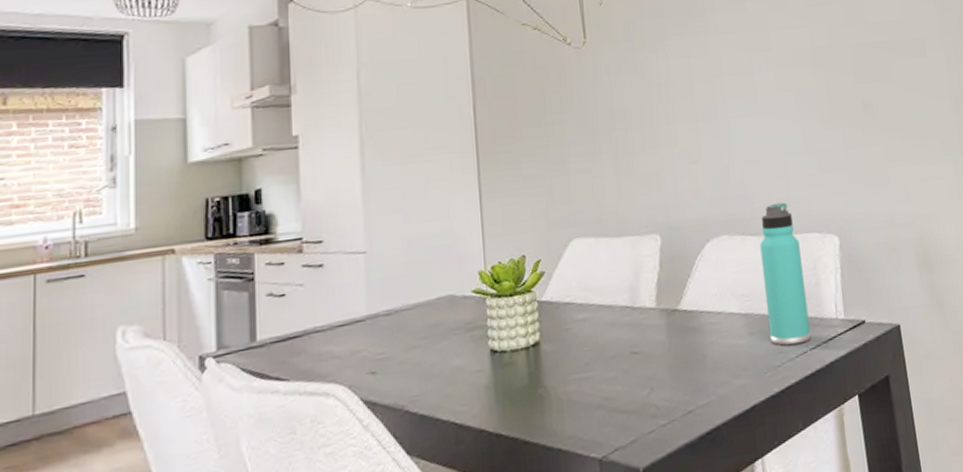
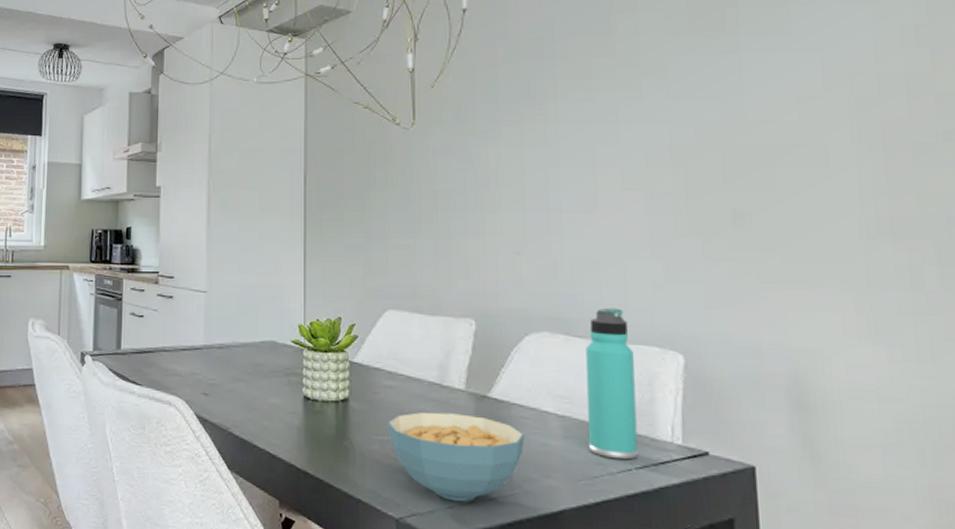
cereal bowl: none [582,331,715,425] -> present [387,412,524,502]

